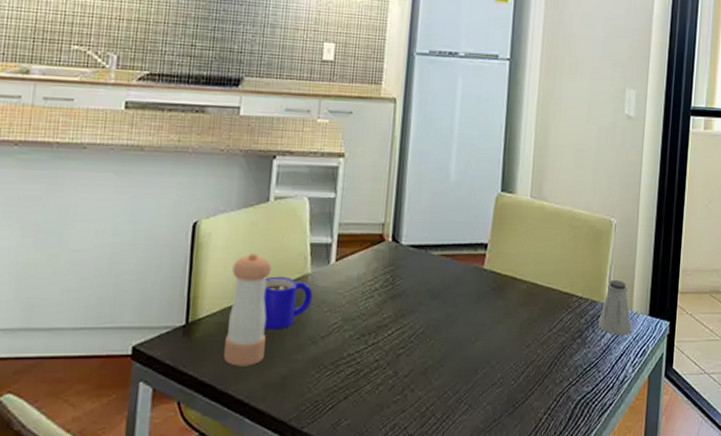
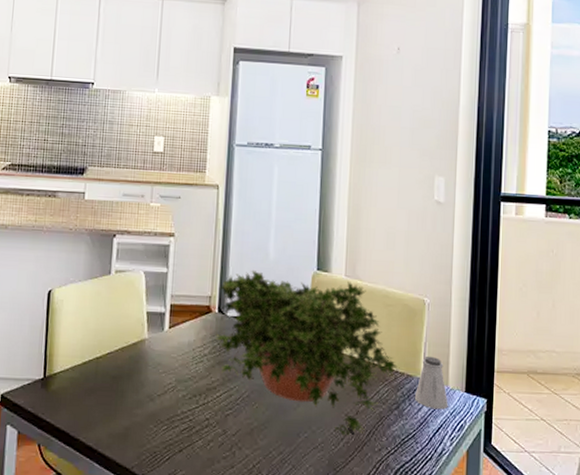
pepper shaker: present [224,252,272,367] -> none [75,318,115,417]
mug: present [263,276,313,330] -> none [107,339,150,387]
potted plant: none [388,192,582,369] -> present [216,269,397,436]

